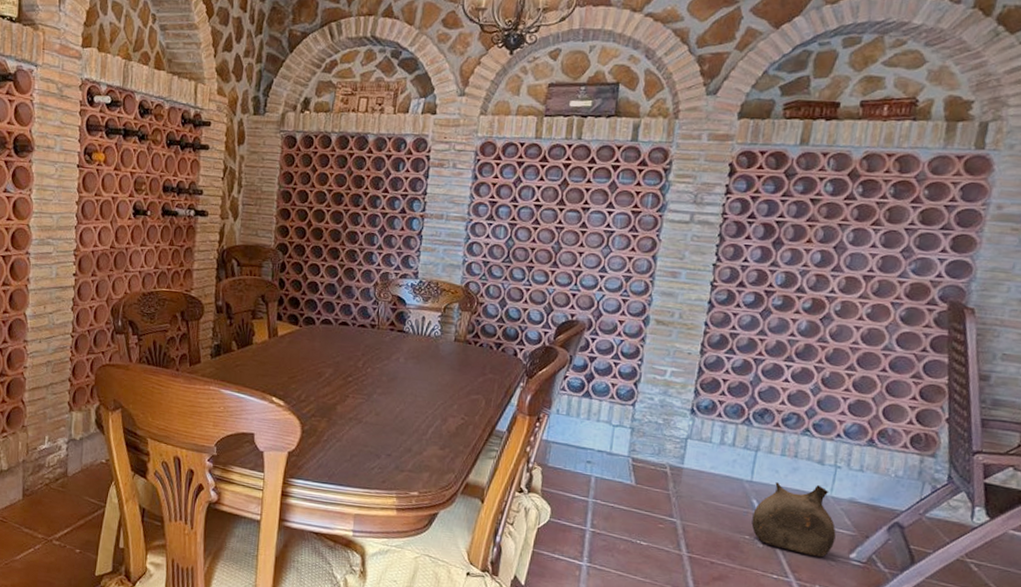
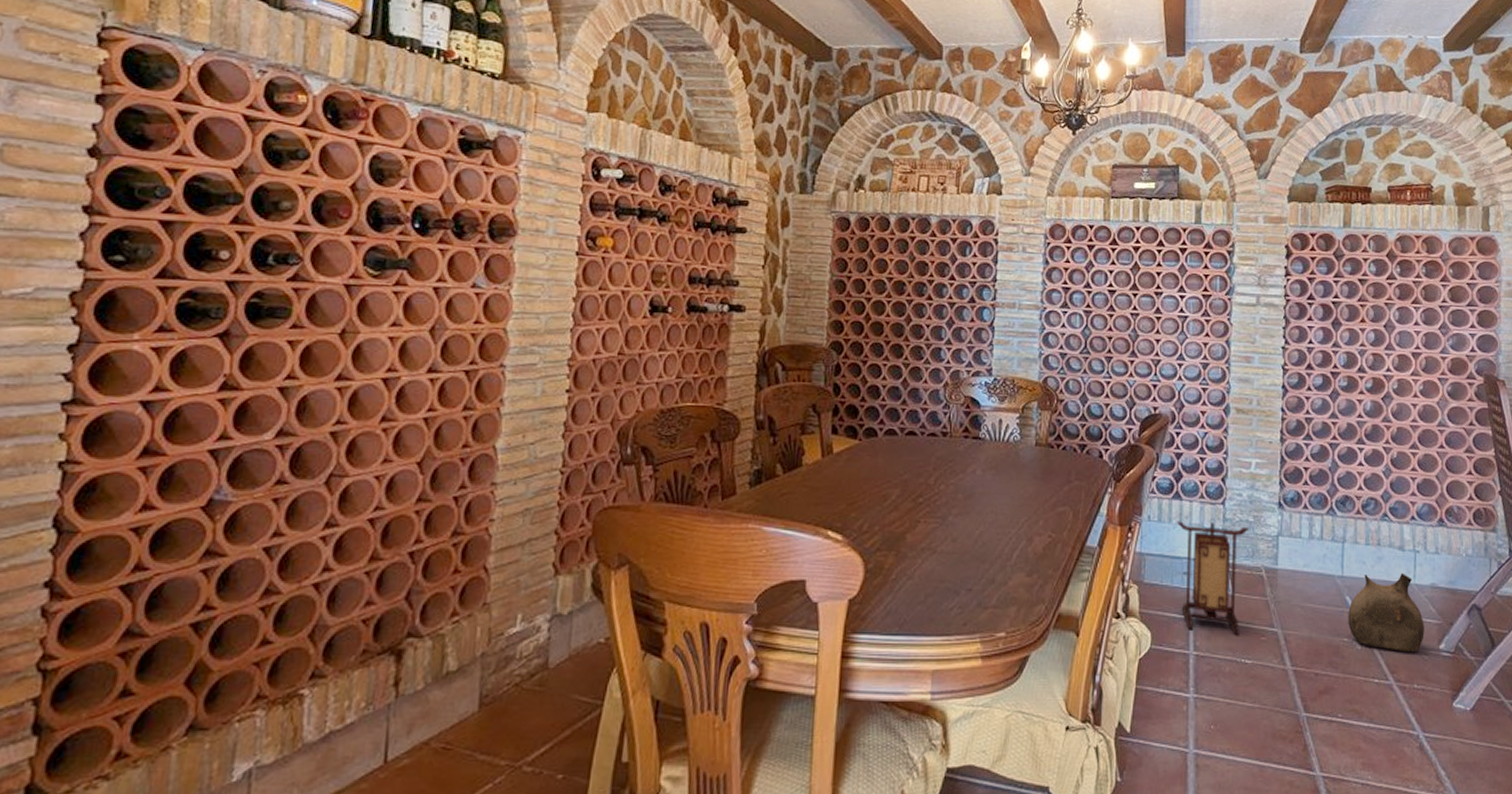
lantern: none [582,416,657,521] -> present [1176,519,1248,636]

